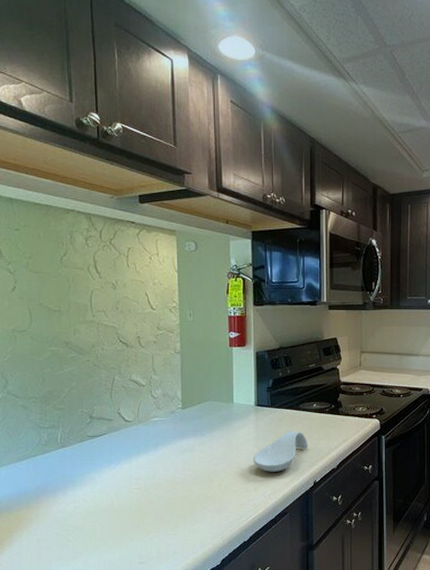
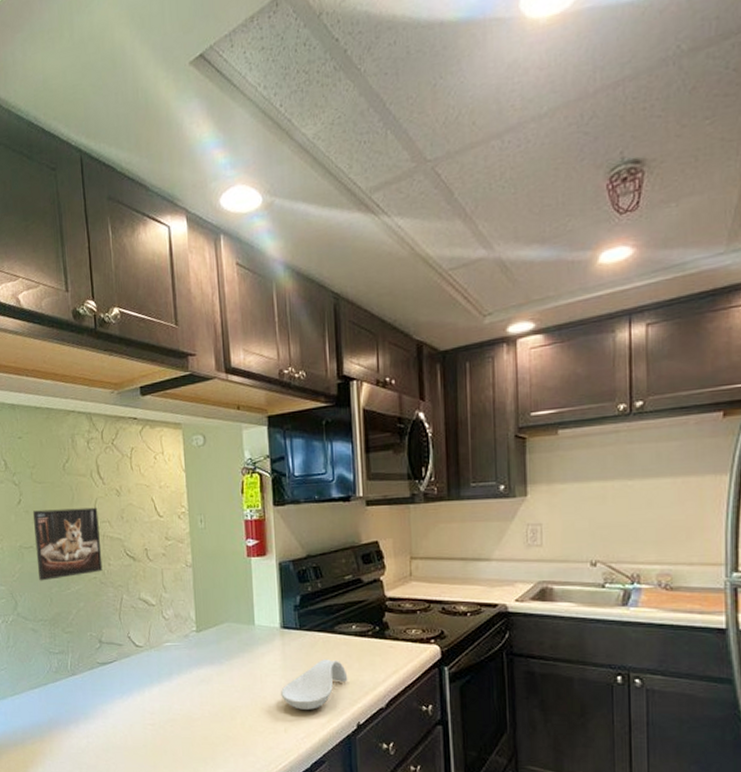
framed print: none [27,298,96,362] -> present [32,507,103,581]

